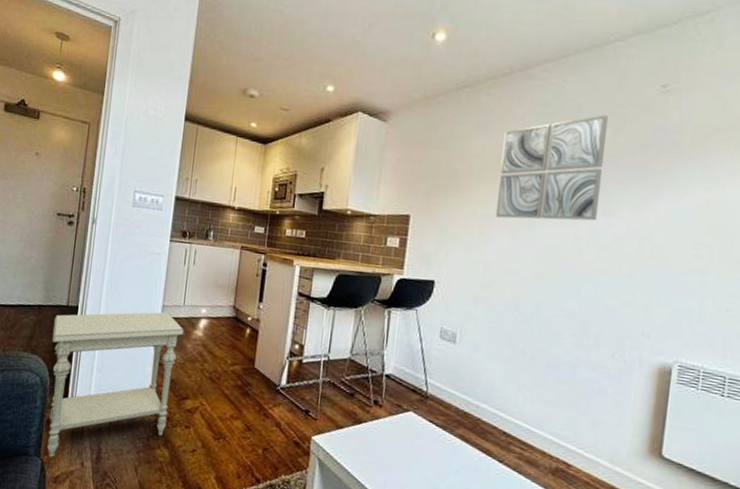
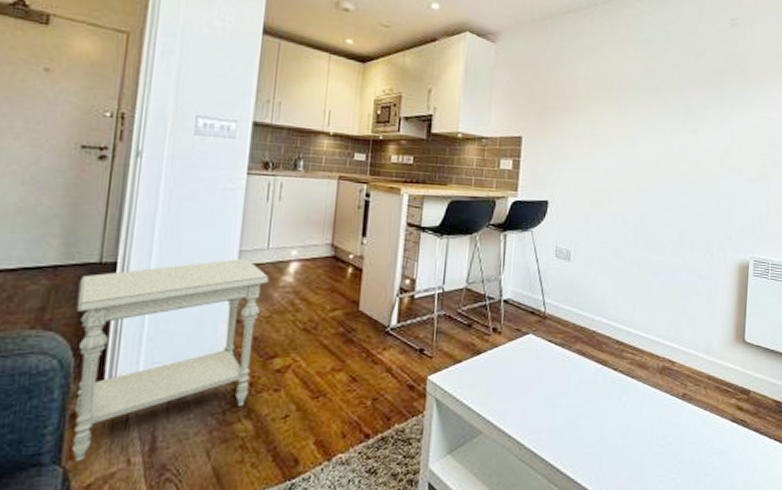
wall art: present [495,114,608,221] -> none [601,42,691,138]

